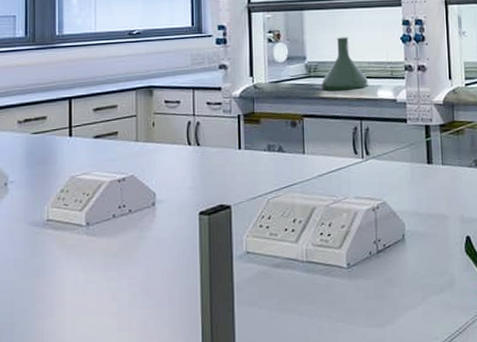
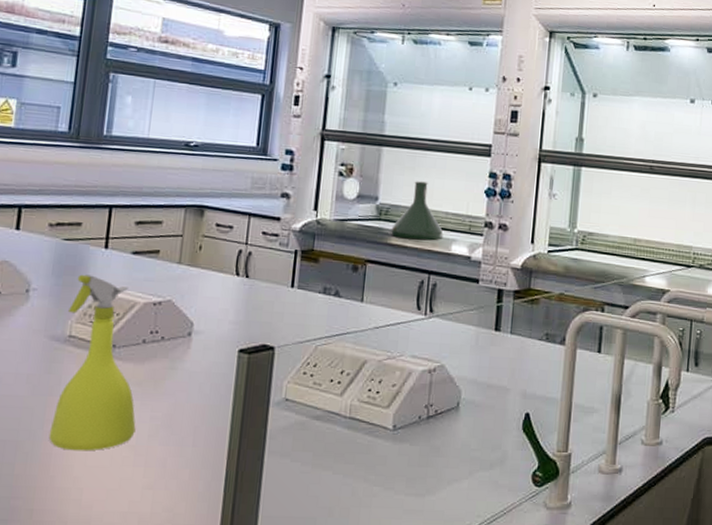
spray bottle: none [40,162,116,325] -> present [48,274,136,451]

